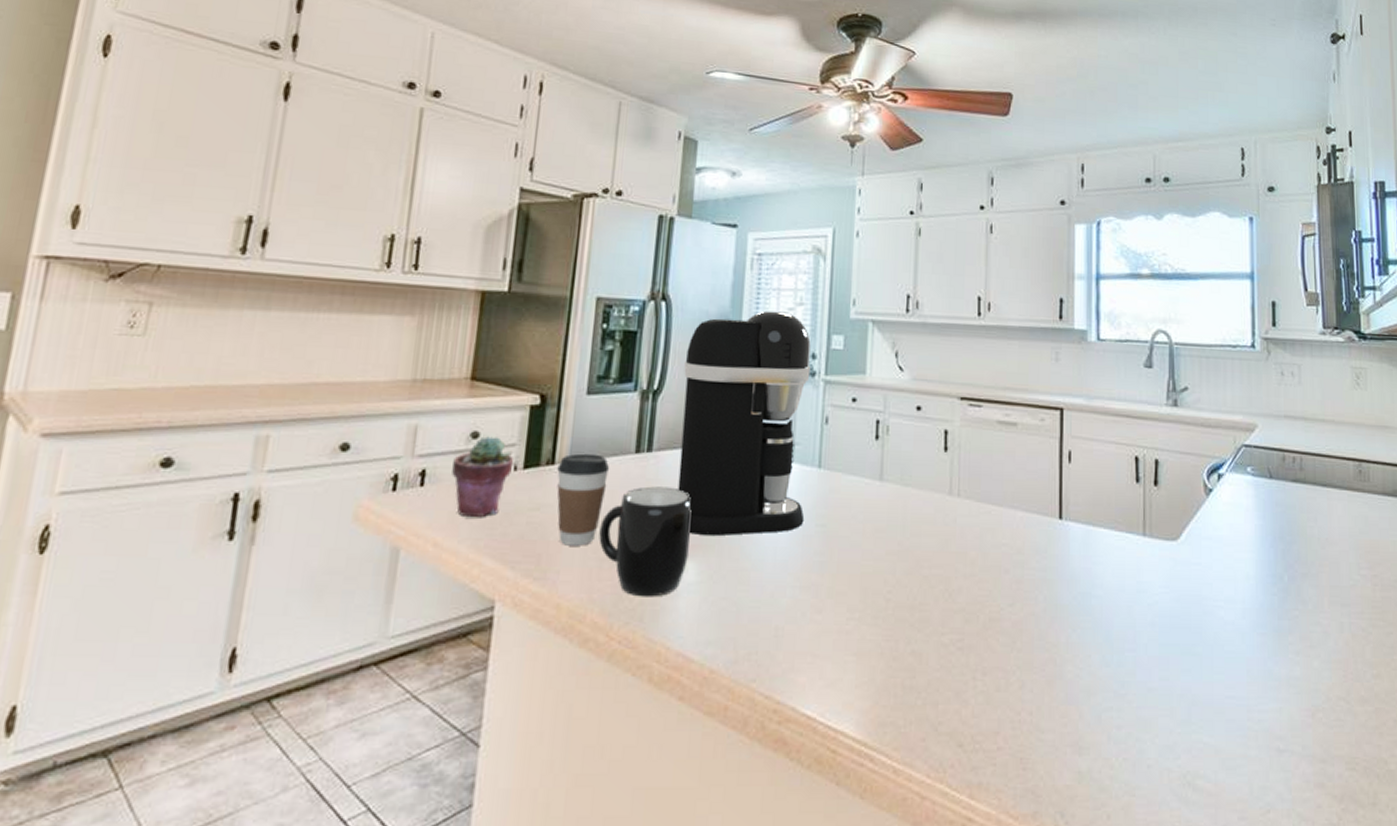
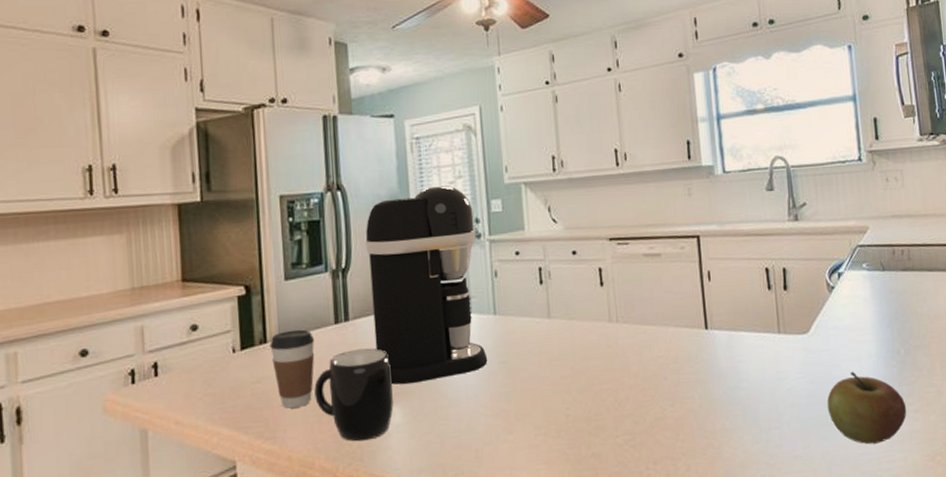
potted succulent: present [452,436,514,518] -> none [179,326,232,396]
apple: none [1193,593,1286,686] -> present [827,371,907,444]

